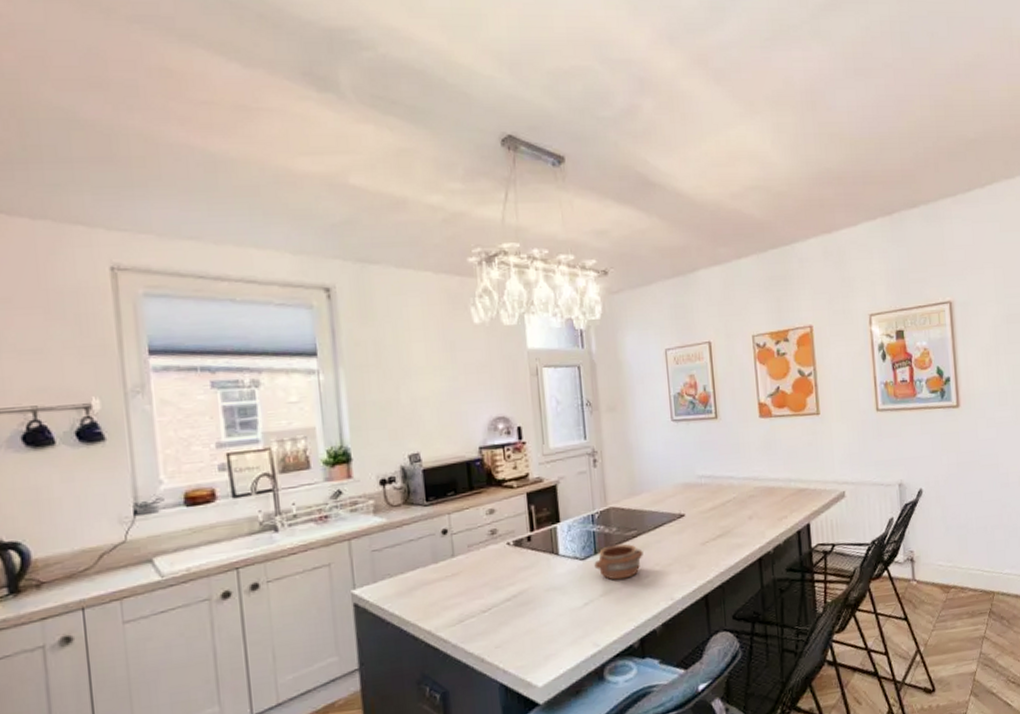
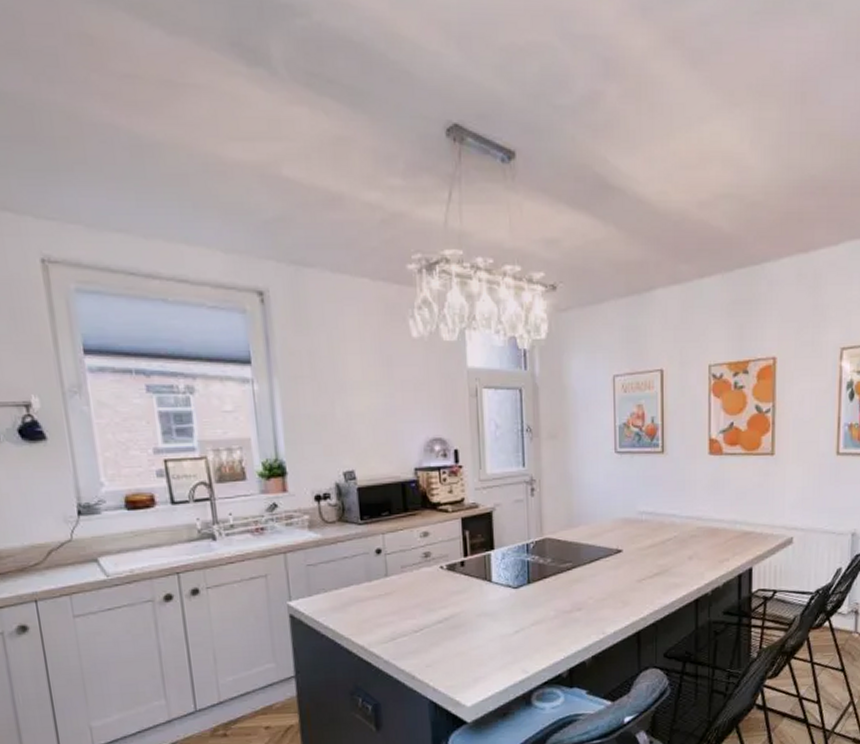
pottery: present [594,543,643,580] -> none [527,575,577,611]

